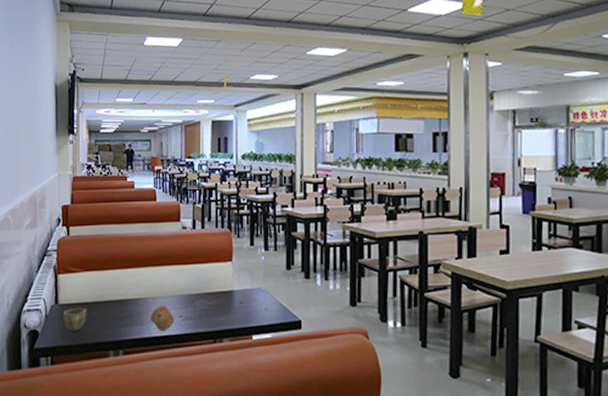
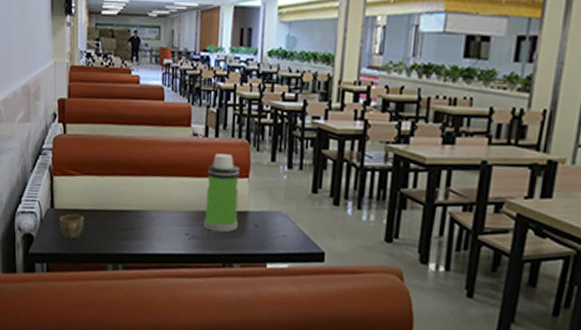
fruit: present [151,306,174,330] -> none [154,220,180,248]
water bottle: none [195,243,226,311] -> present [204,154,240,233]

